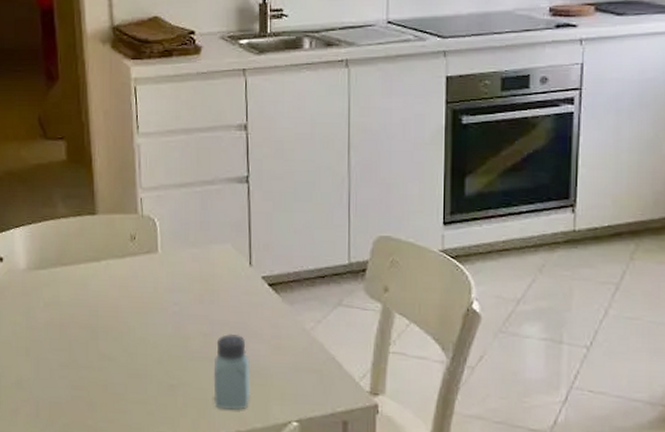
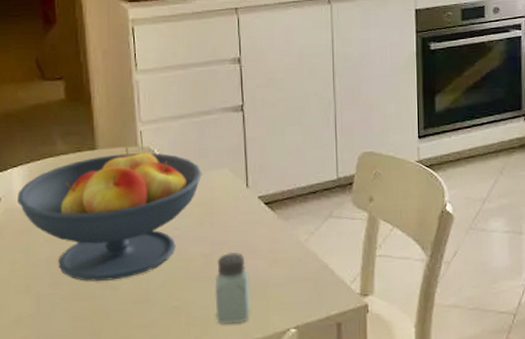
fruit bowl: none [19,214,203,352] -> present [17,147,202,281]

